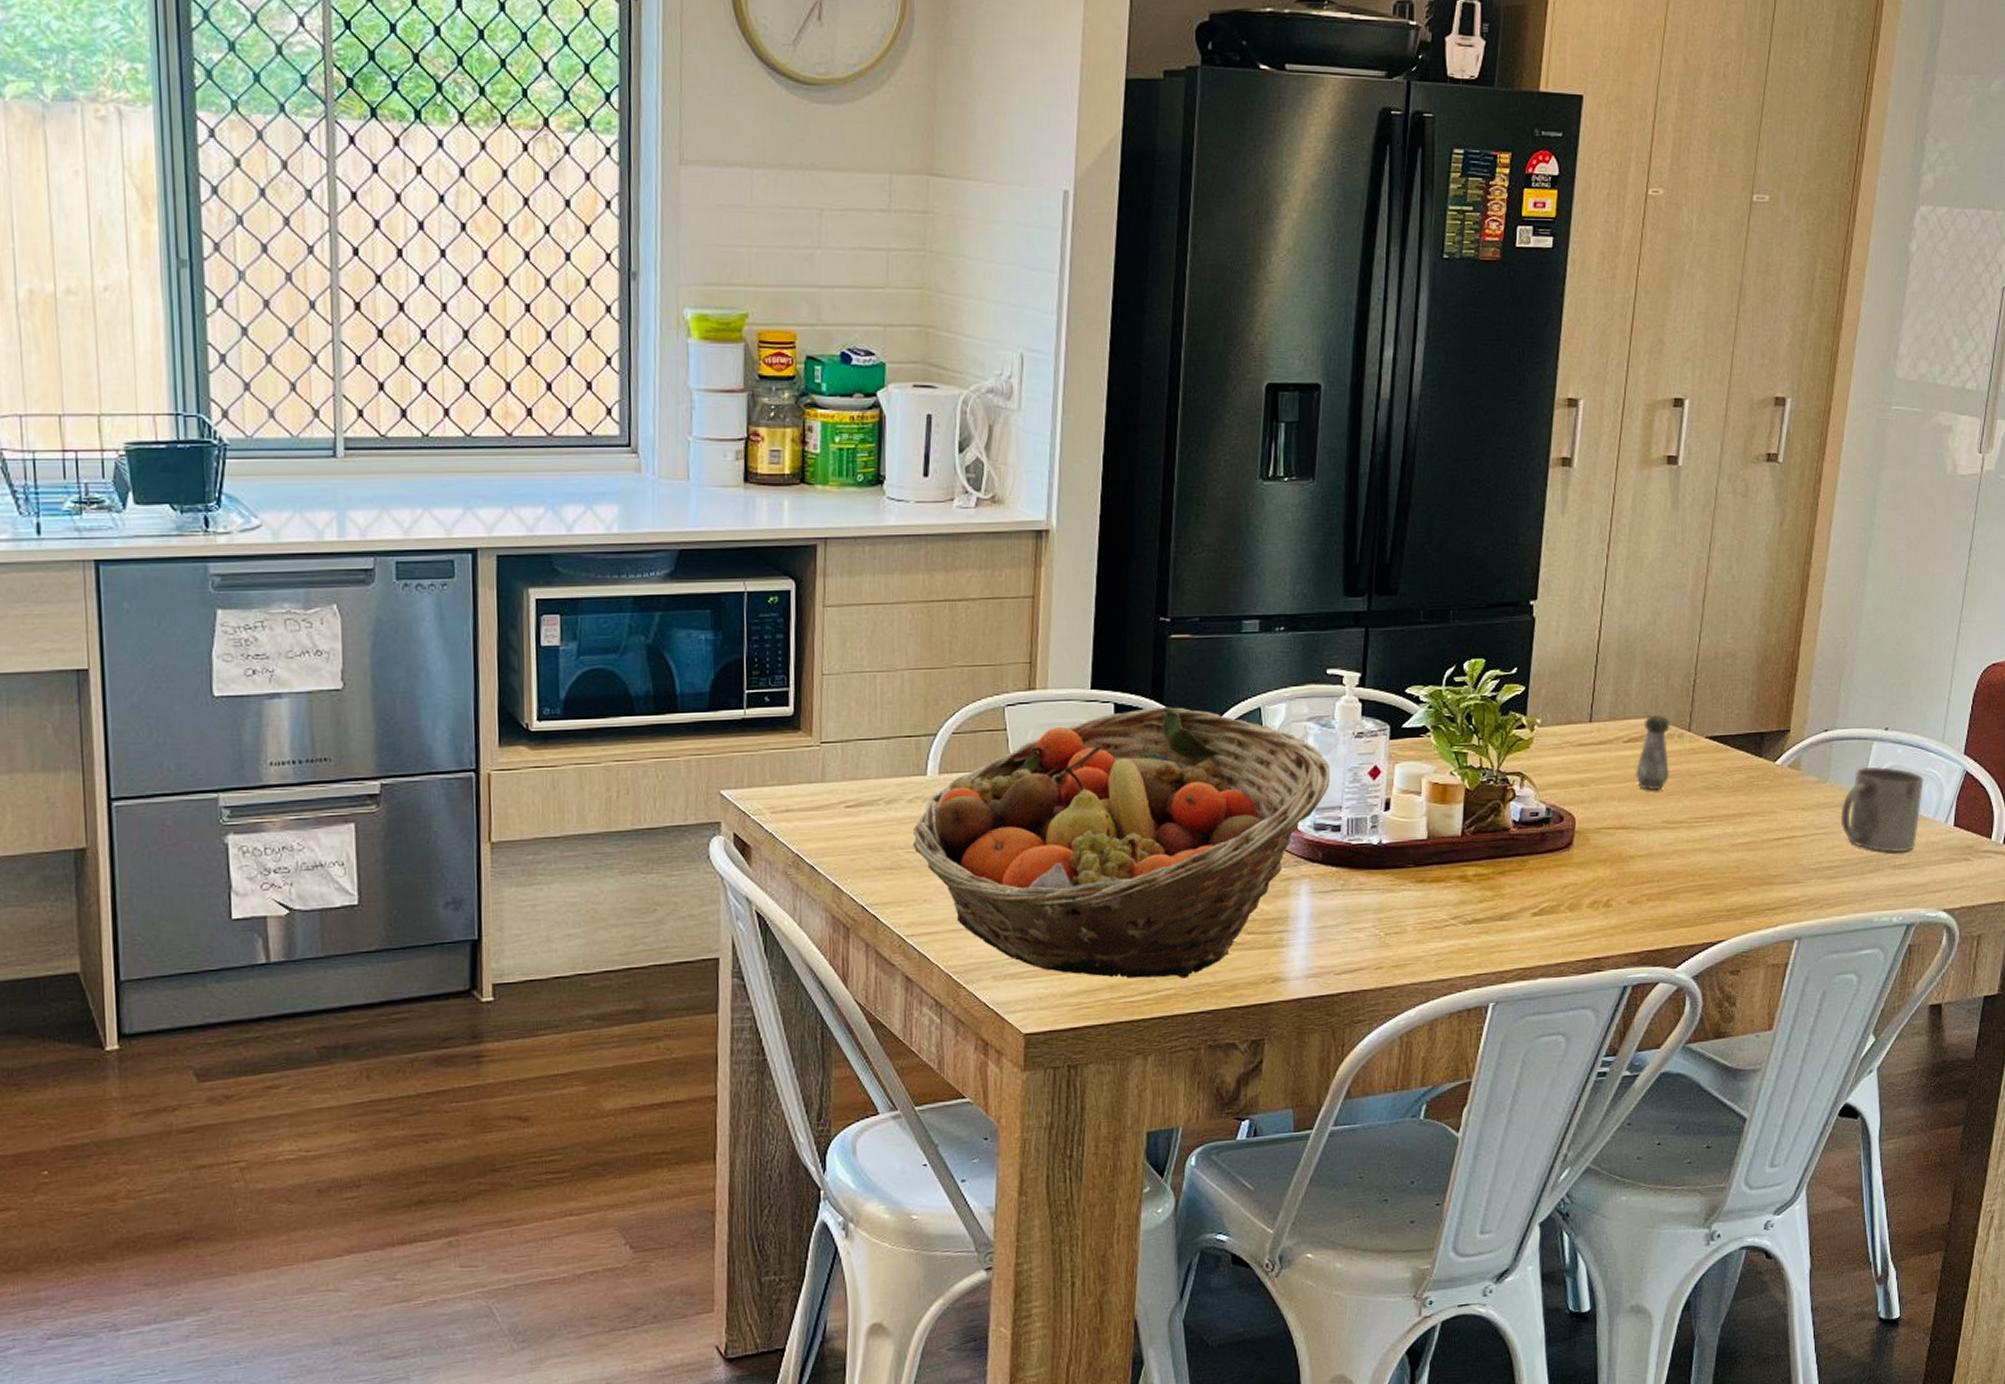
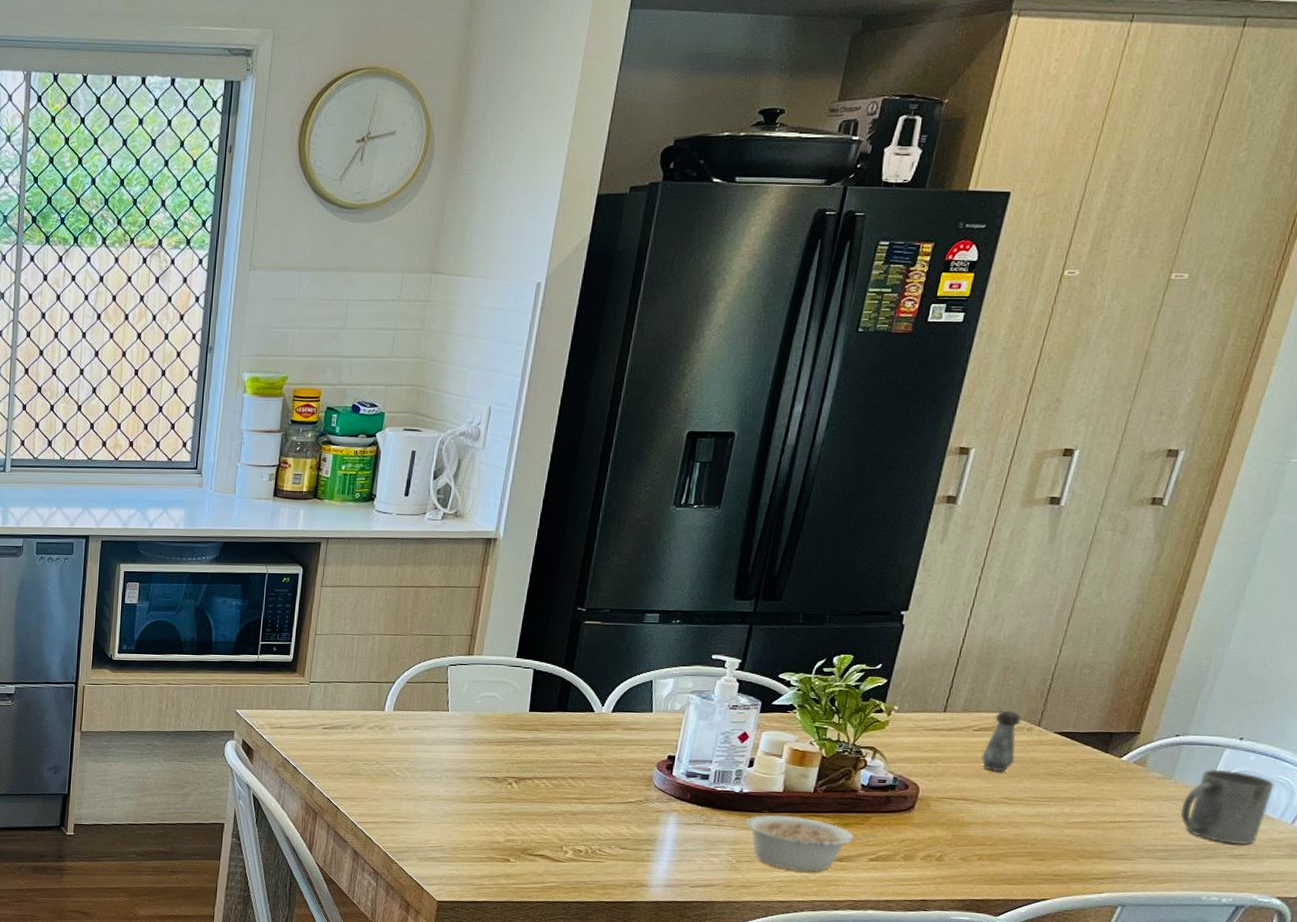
fruit basket: present [912,707,1330,979] -> none [369,674,705,876]
legume: none [1389,869,1540,938] -> present [745,814,879,872]

